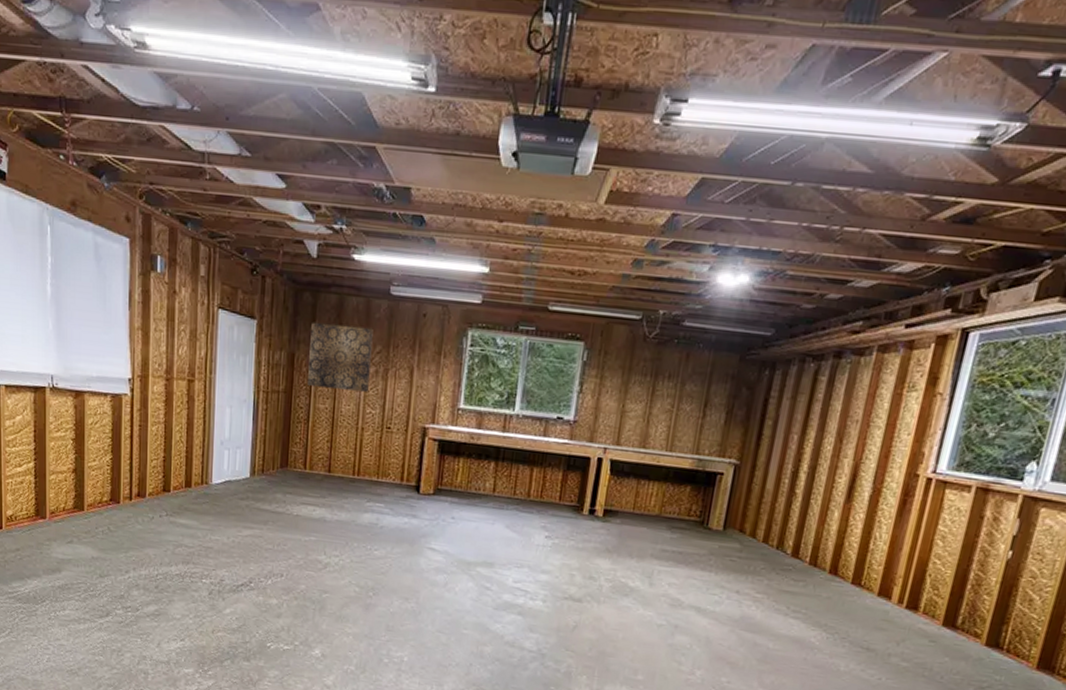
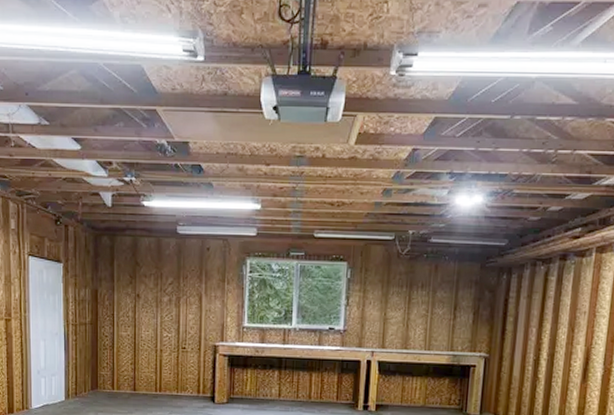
wall art: present [307,321,373,392] -> none [111,261,165,319]

